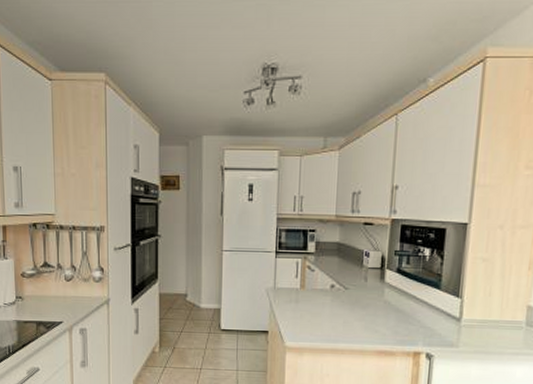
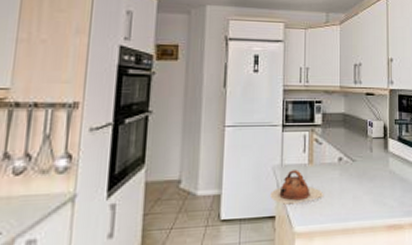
teapot: none [264,293,315,323] -> present [270,170,324,205]

